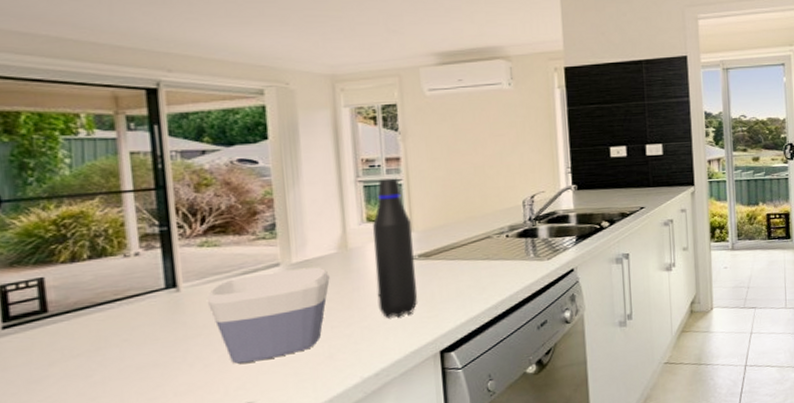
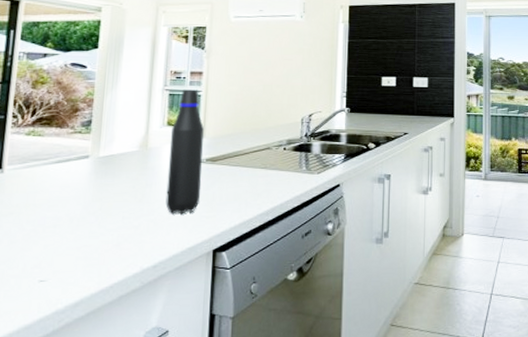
bowl: present [206,267,330,364] -> none [23,162,129,243]

